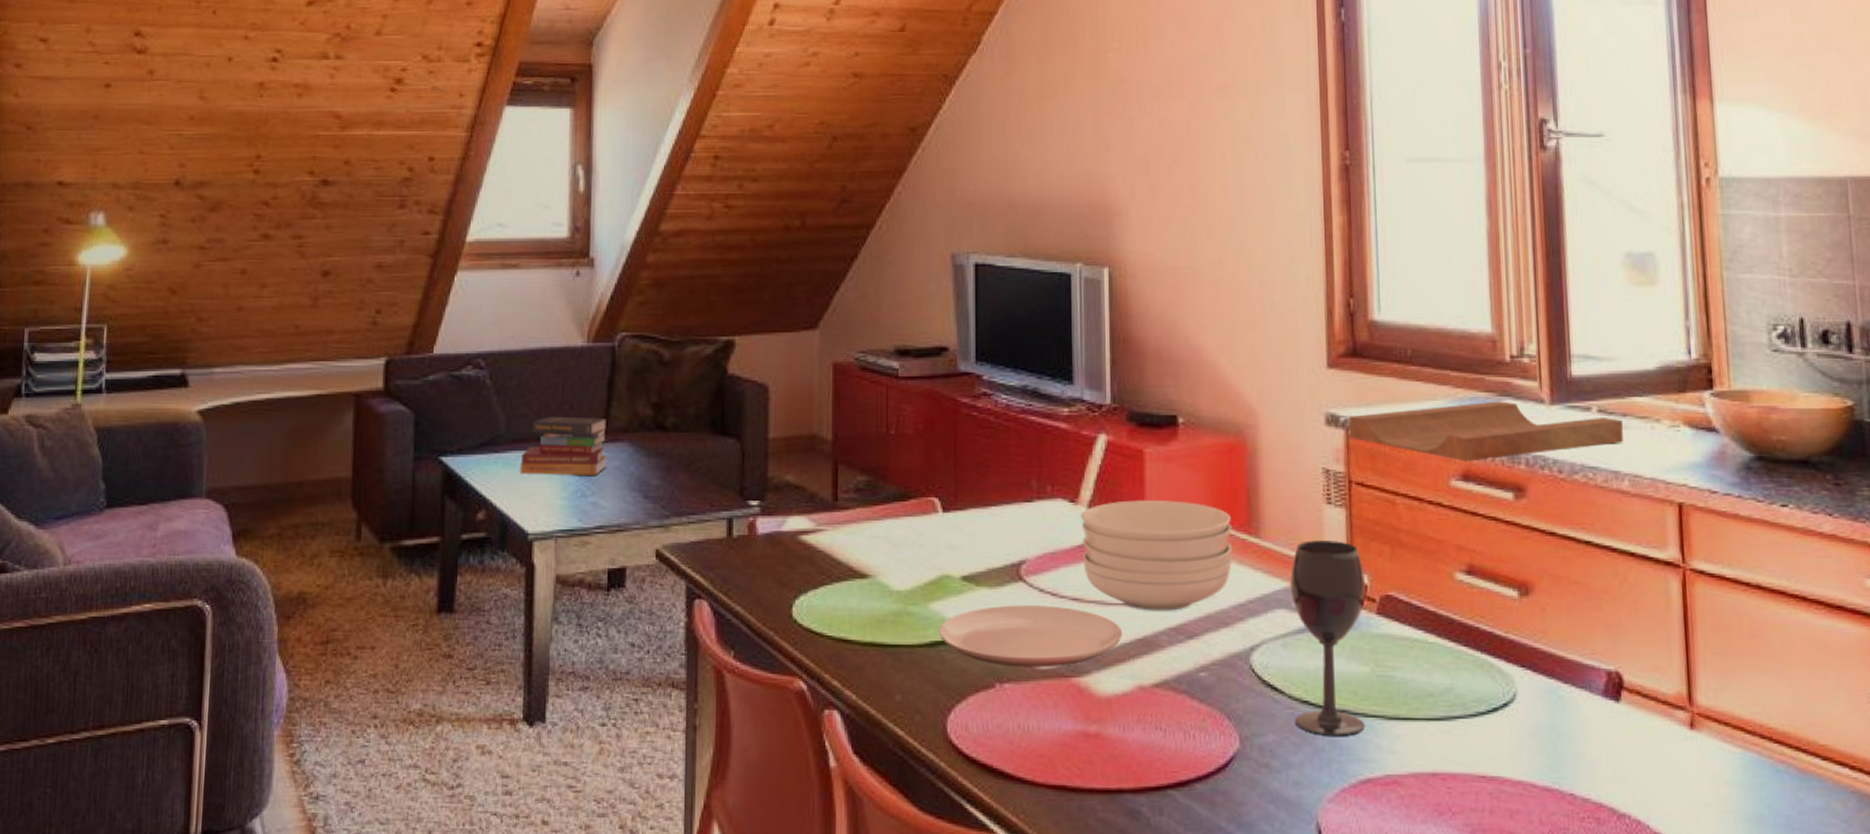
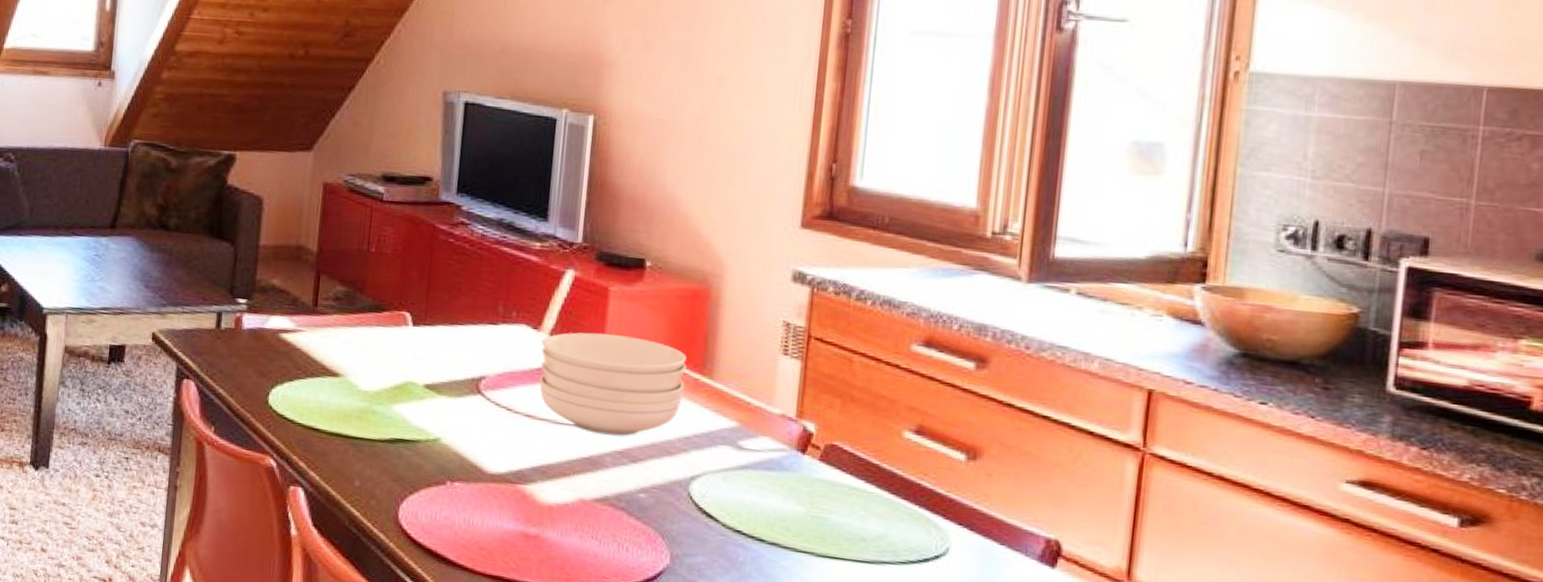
books: present [520,416,607,475] -> none [39,208,117,264]
plate: present [939,605,1123,668] -> none [399,414,570,473]
wine glass: present [1290,540,1366,736] -> none [726,386,813,566]
cutting board: present [1349,401,1624,462] -> none [814,274,1103,330]

